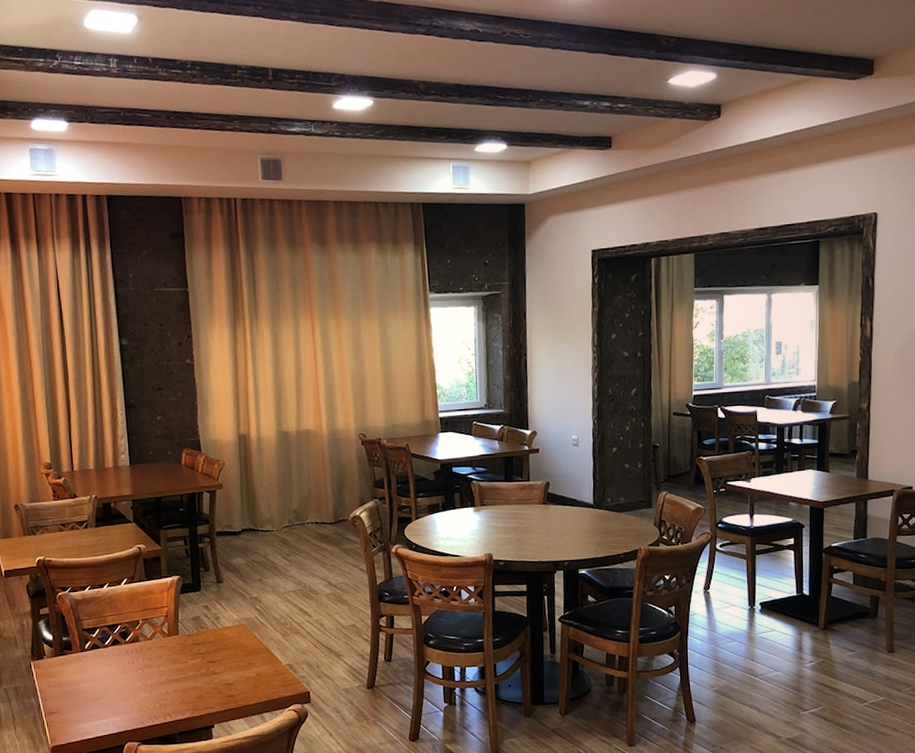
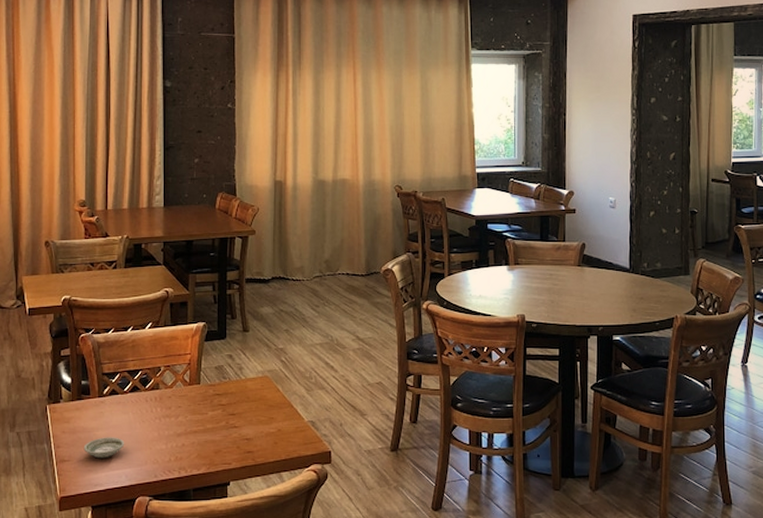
saucer: none [70,688,110,709] -> present [83,437,125,459]

